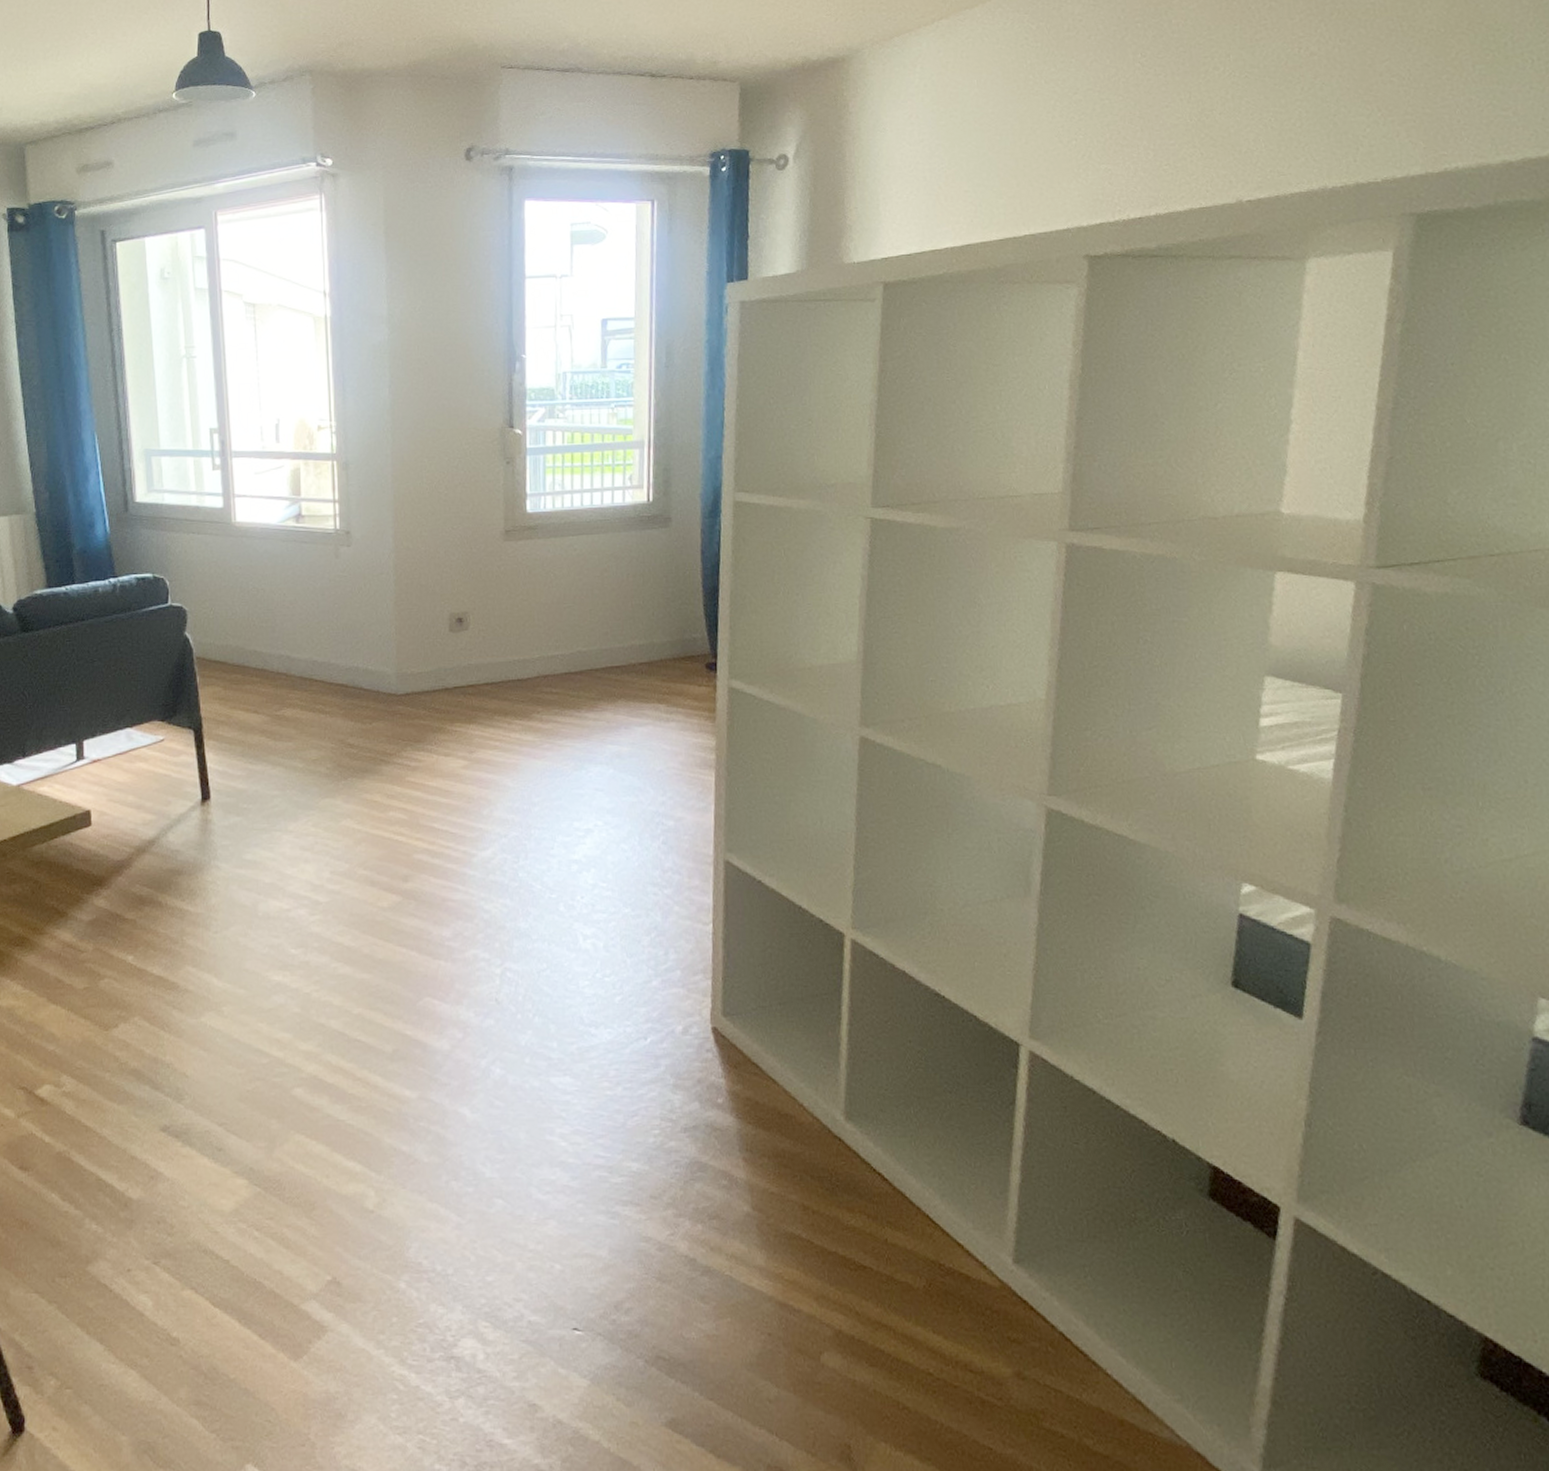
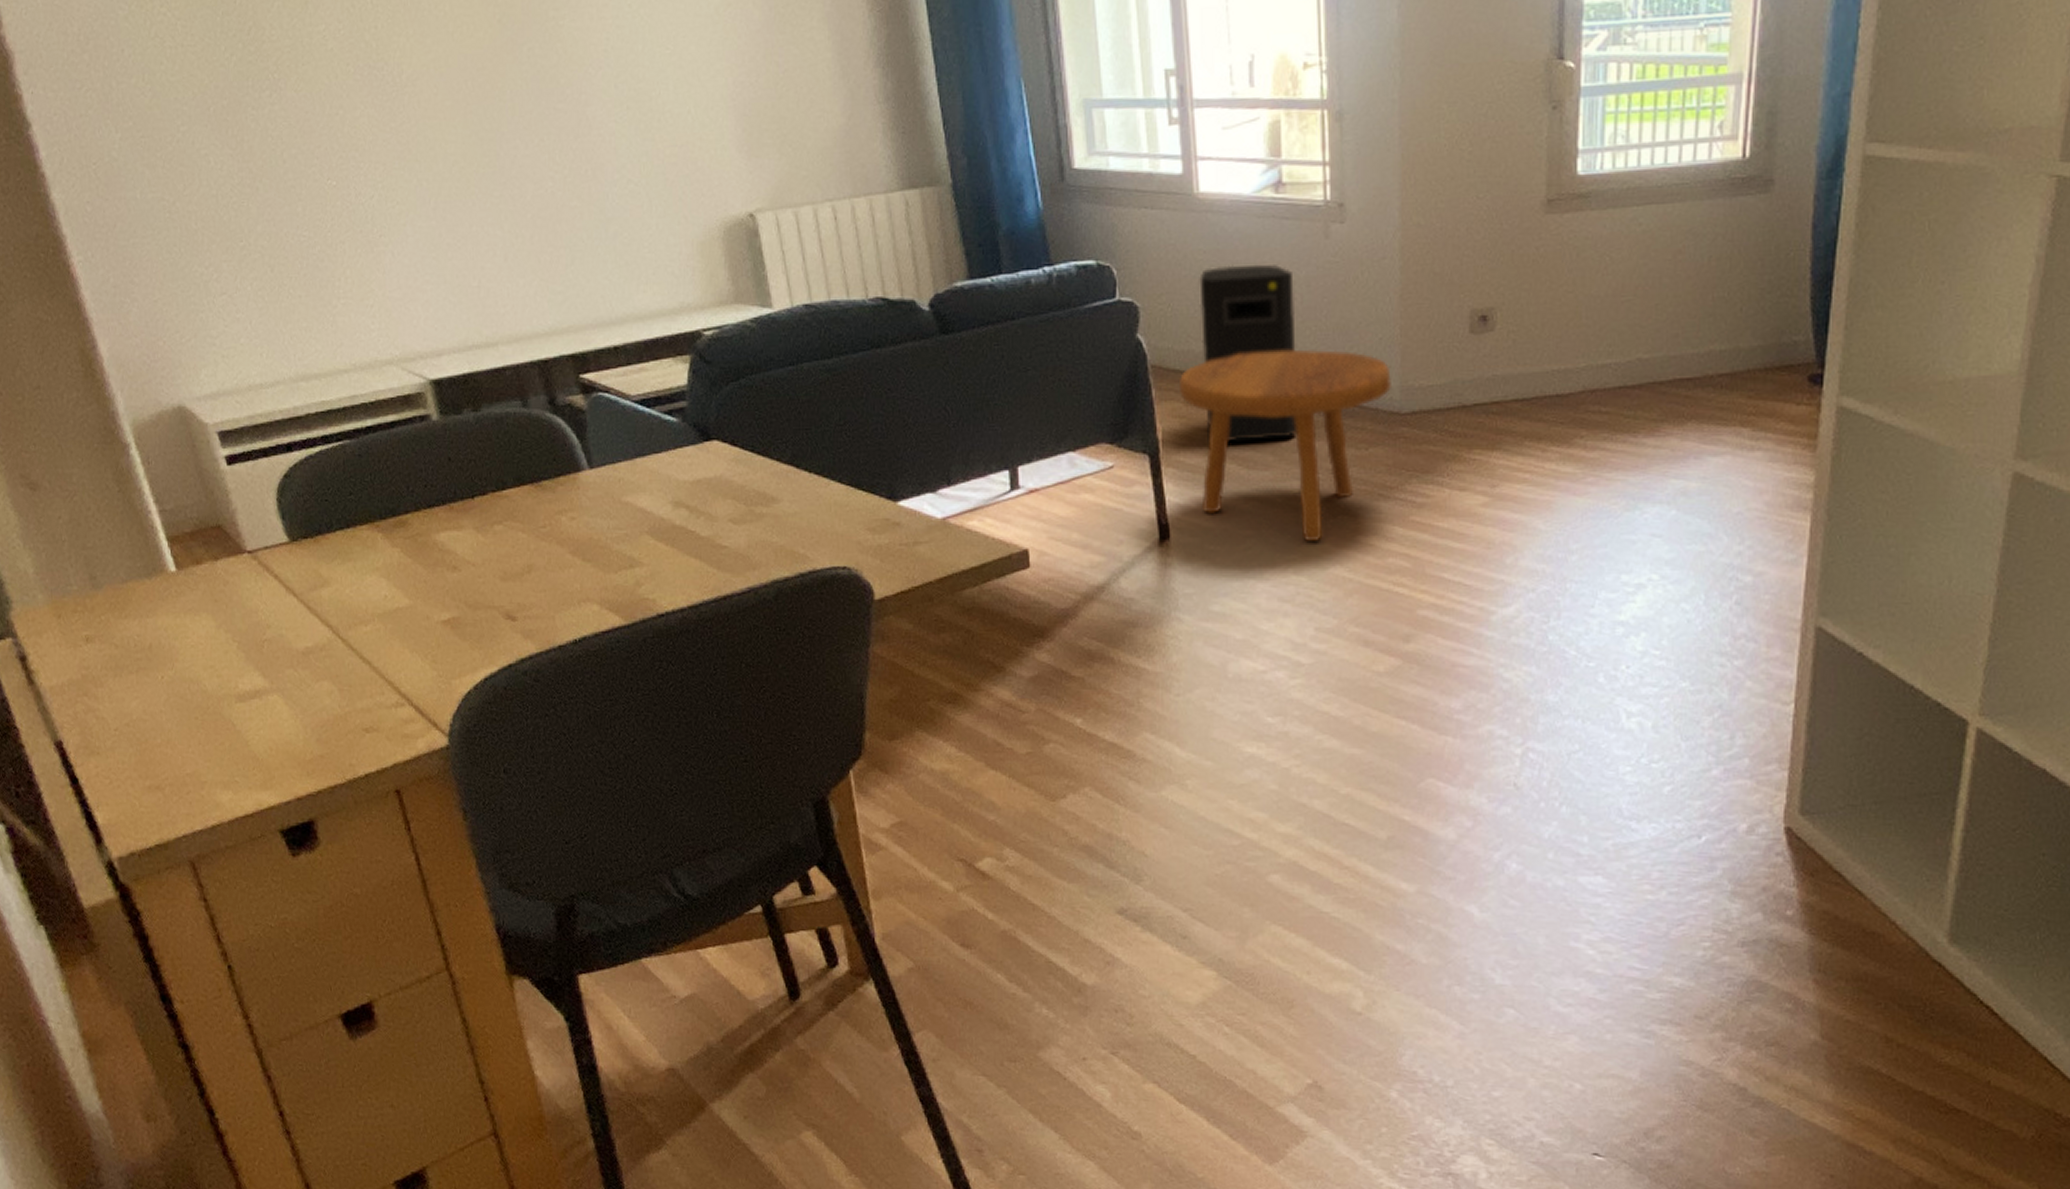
footstool: none [220,644,391,799] -> present [1180,350,1393,541]
speaker: none [236,577,314,719] -> present [1199,264,1297,442]

